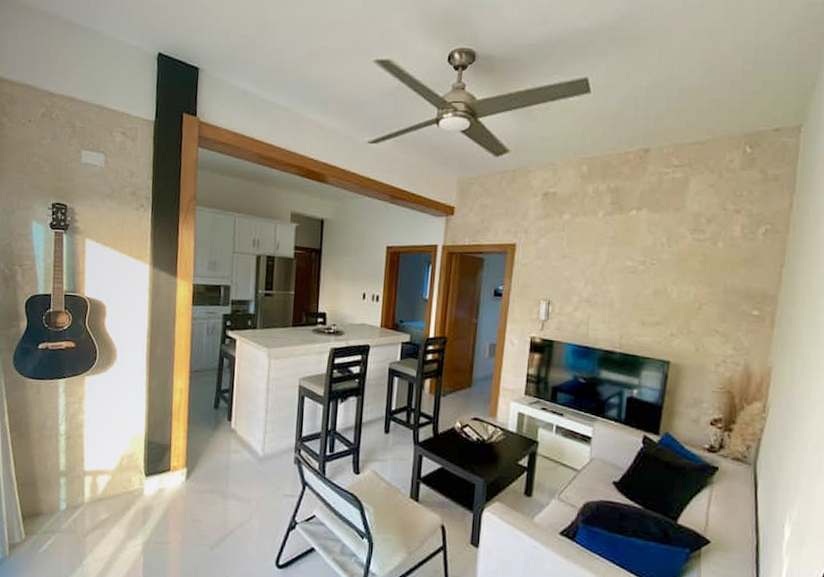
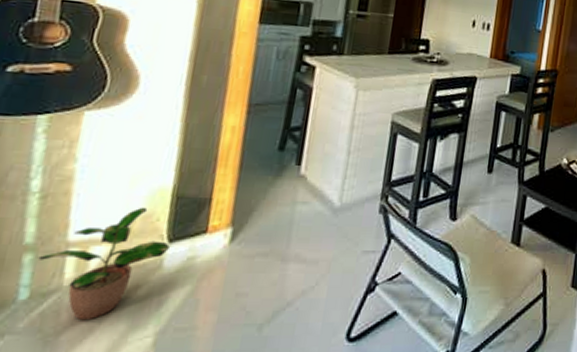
potted plant: none [68,448,147,529] -> present [38,207,170,321]

